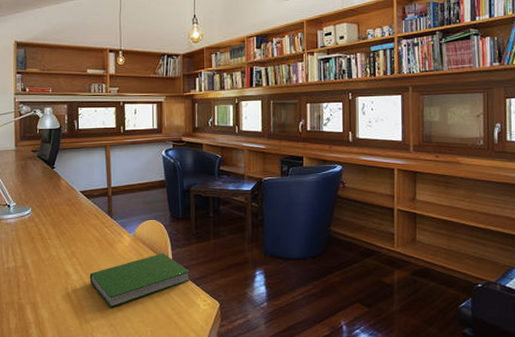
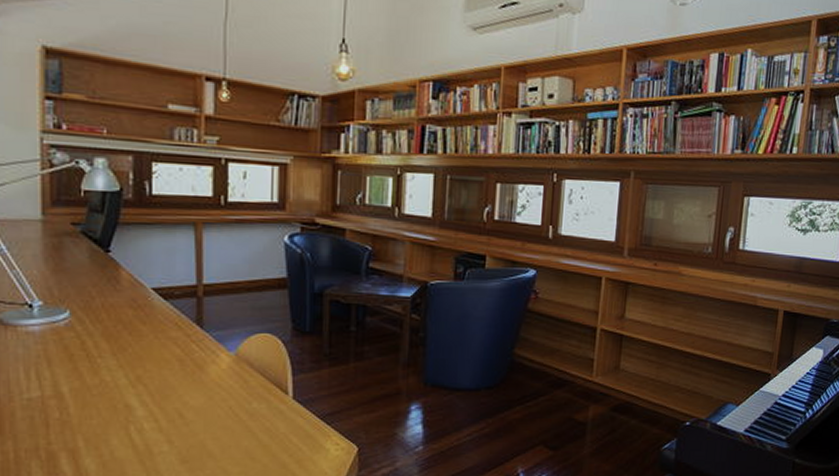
hardcover book: present [89,252,190,308] -> none [164,379,317,455]

